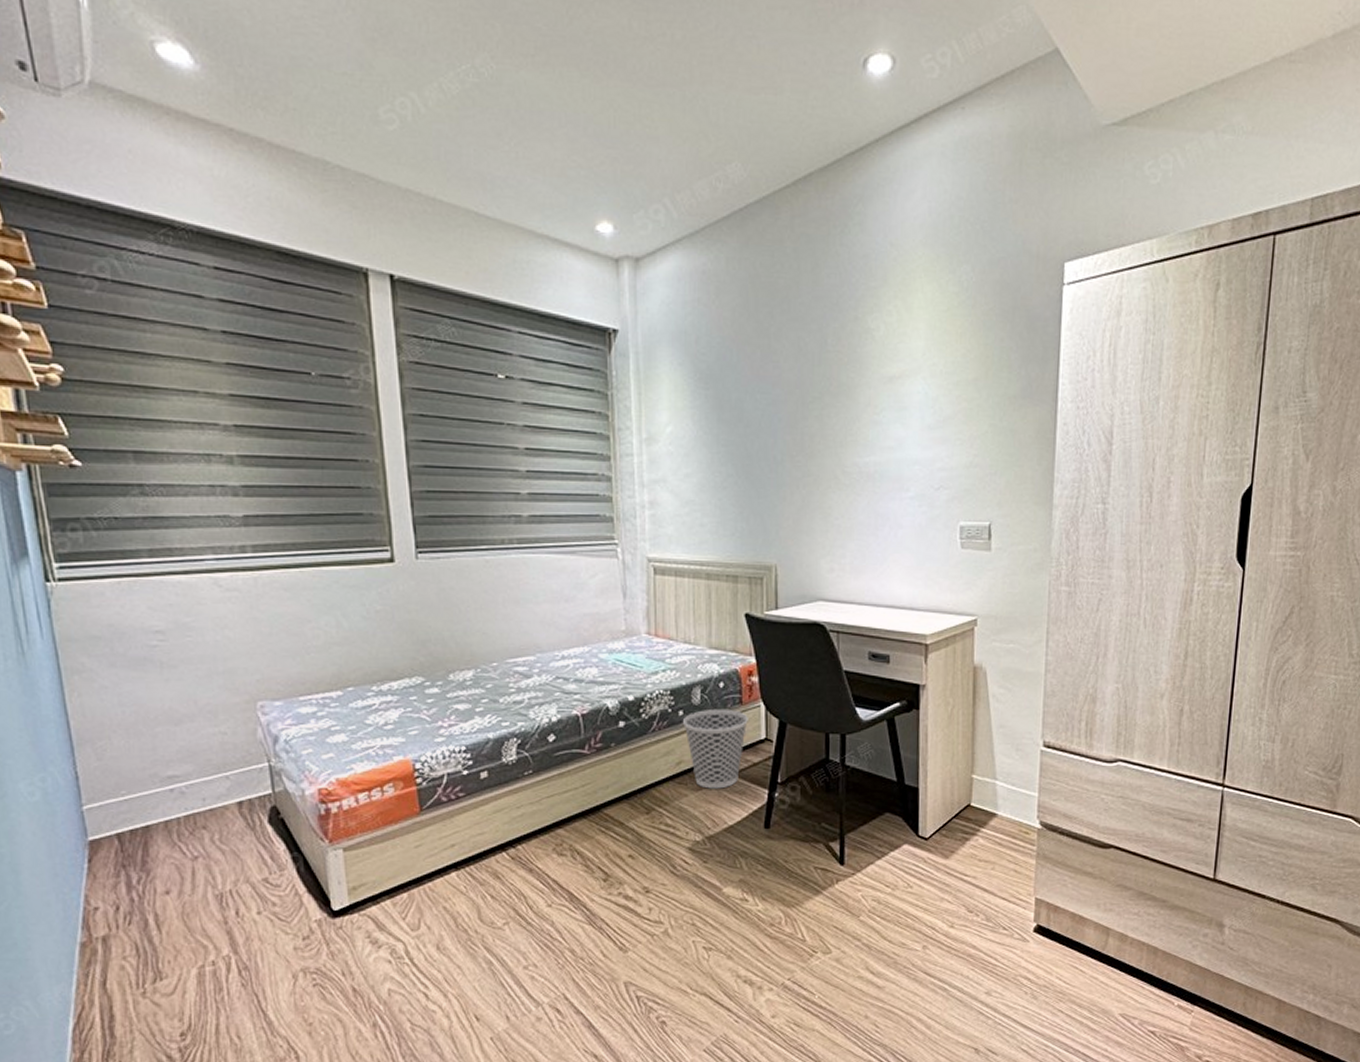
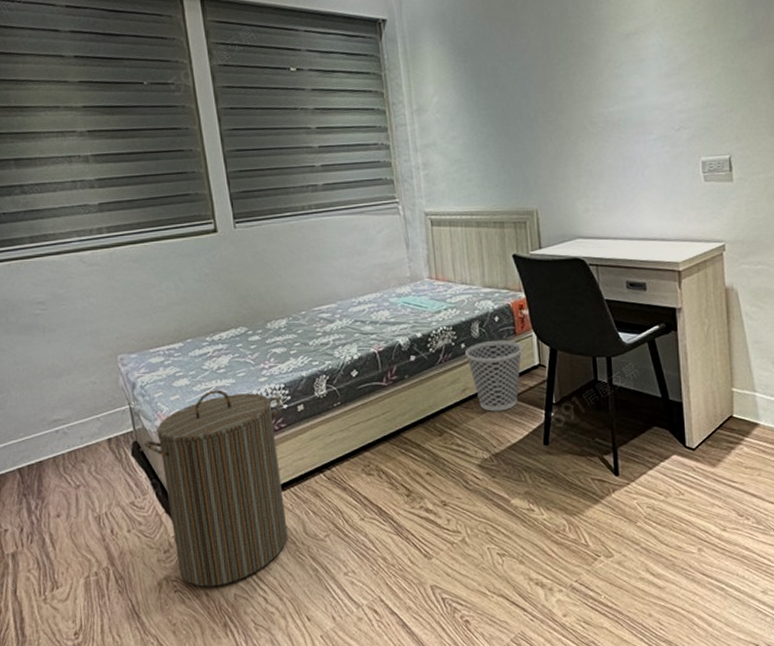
laundry hamper: none [285,749,460,980] -> present [144,389,288,587]

